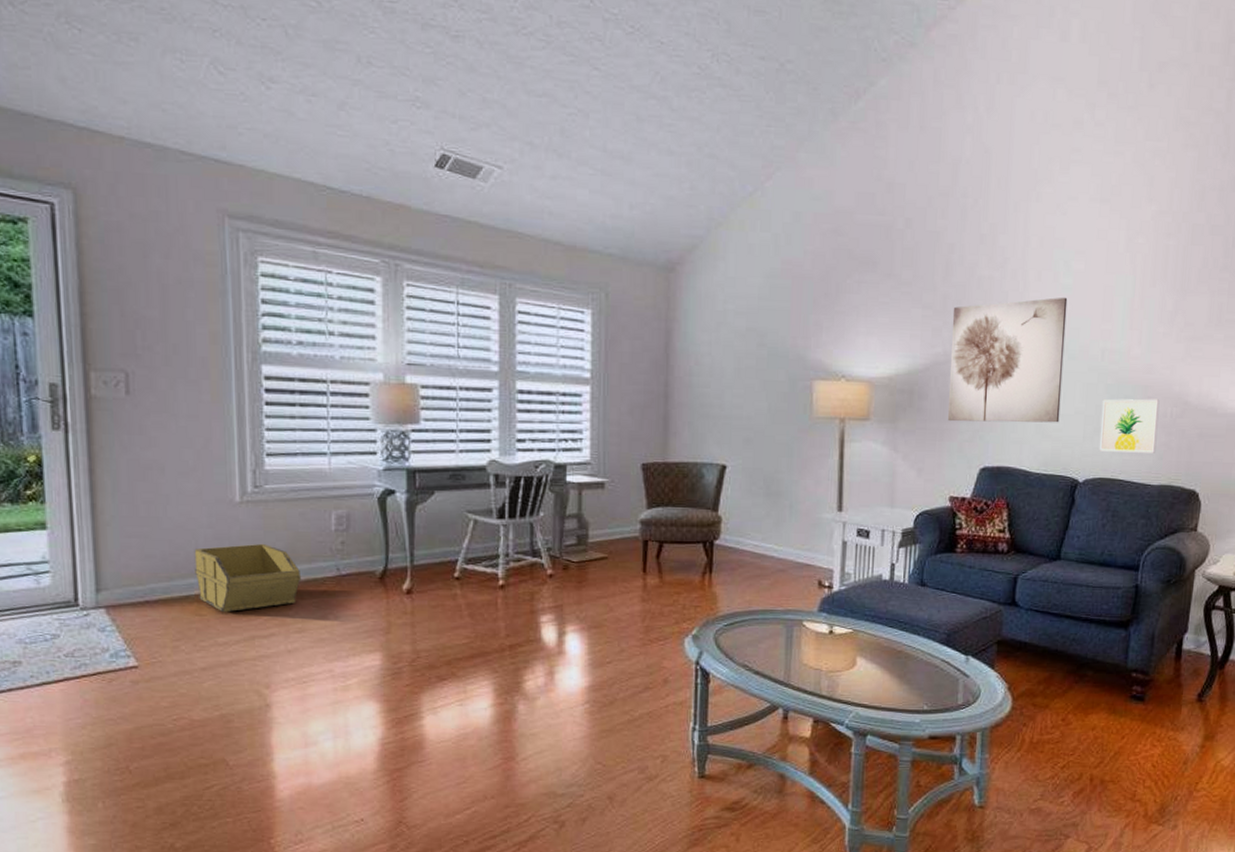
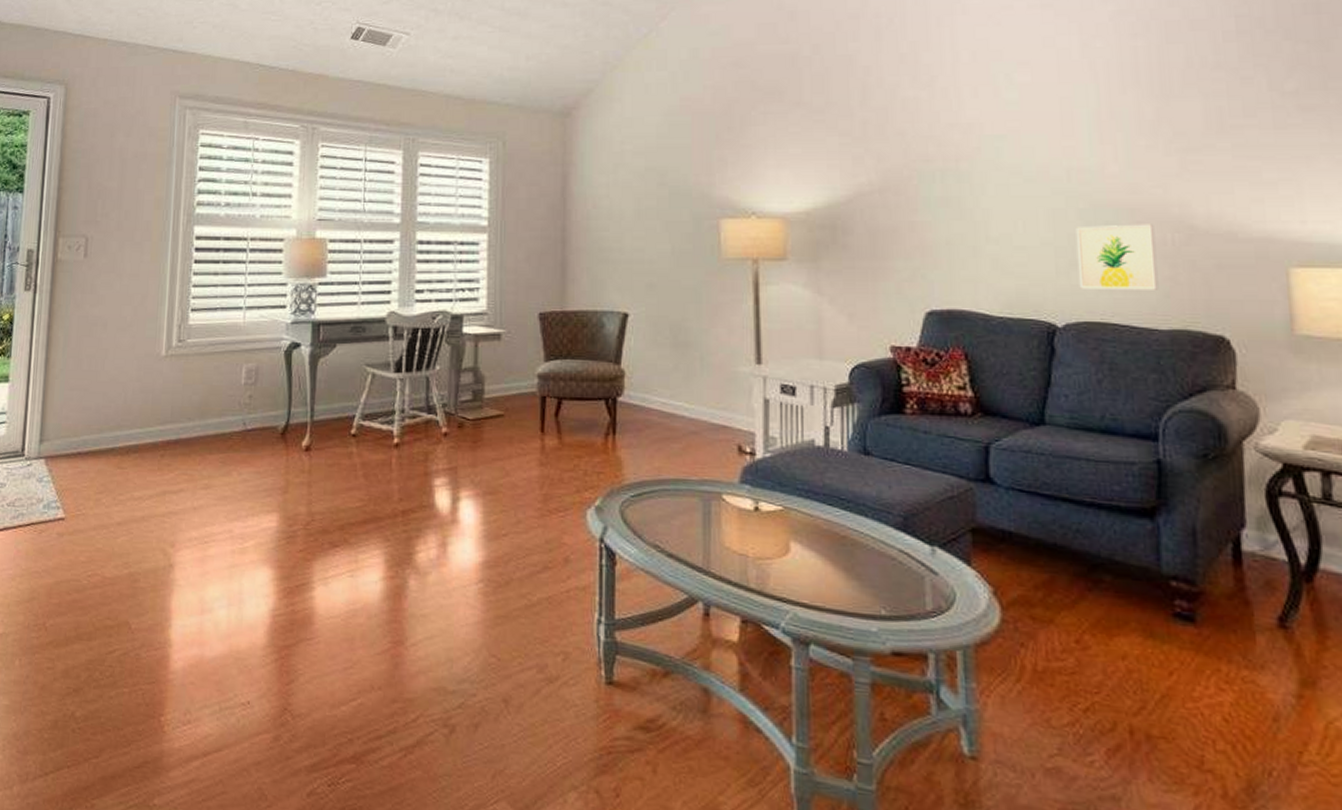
storage bin: present [194,543,302,613] -> none [121,396,212,466]
wall art: present [947,297,1068,423] -> none [875,113,1022,259]

